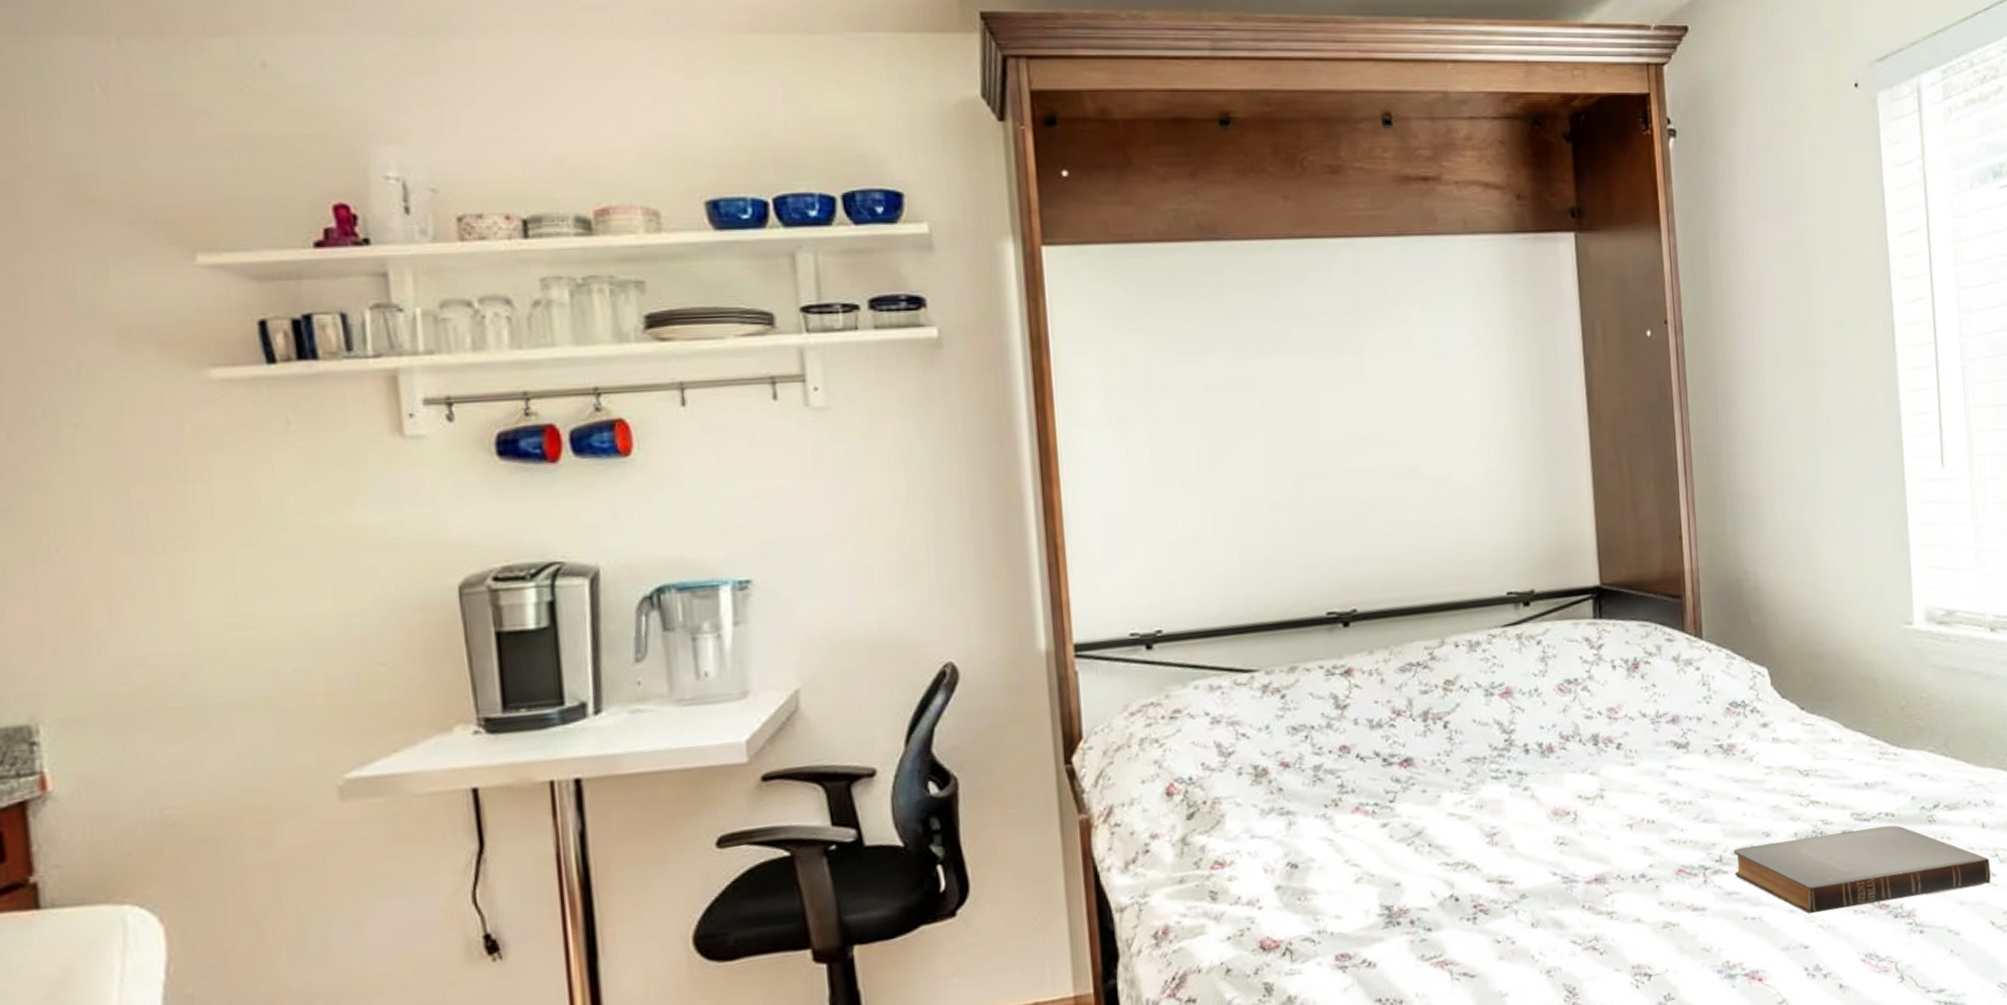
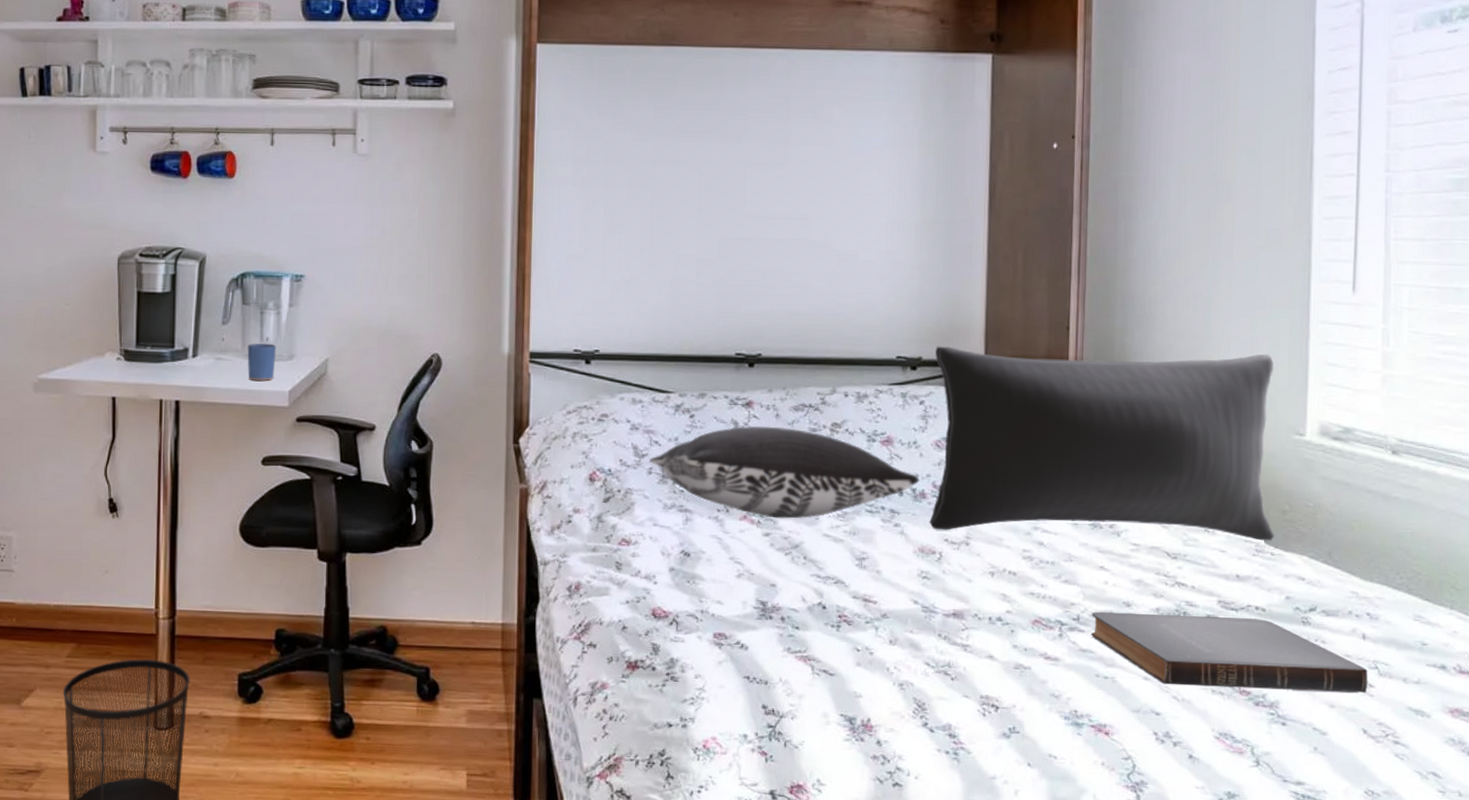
mug: none [677,680,722,734] -> present [247,343,277,381]
pillow: none [1238,693,1545,805] -> present [649,425,920,519]
pillow: none [1547,542,1896,786] -> present [929,346,1275,541]

